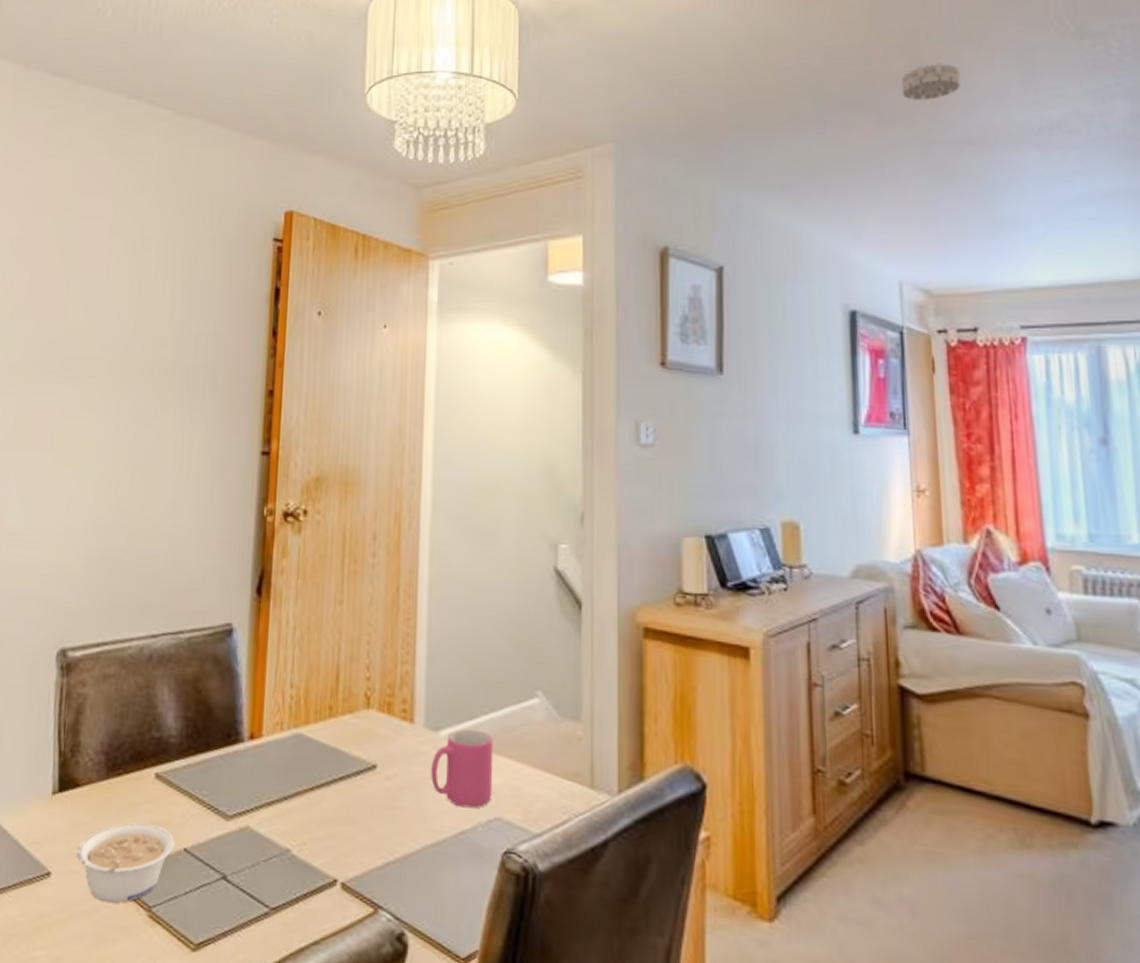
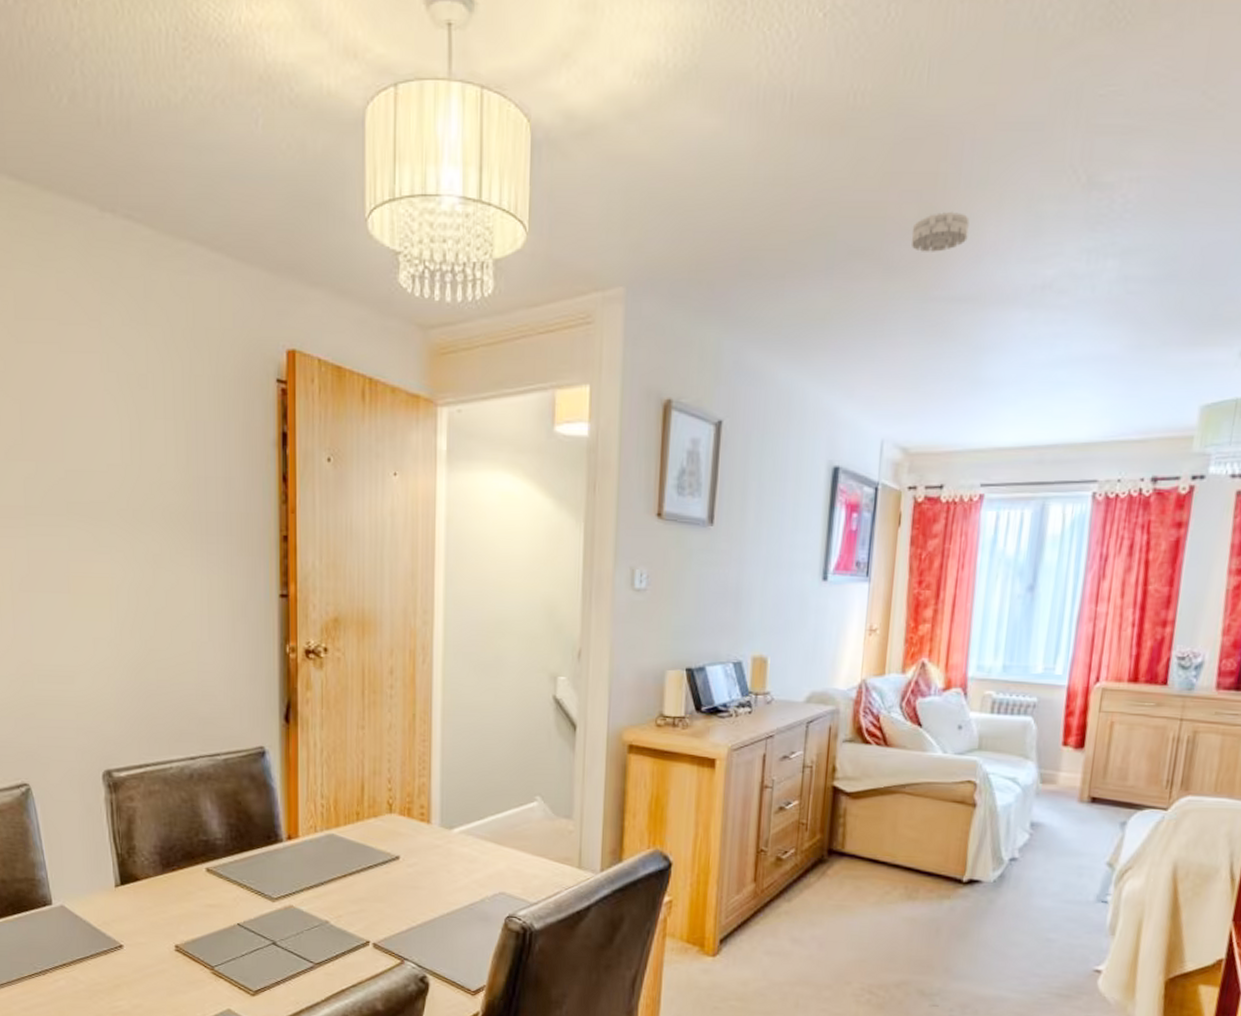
legume: present [76,822,175,903] -> none [143,905,228,965]
mug: present [431,729,494,809] -> none [446,827,499,886]

